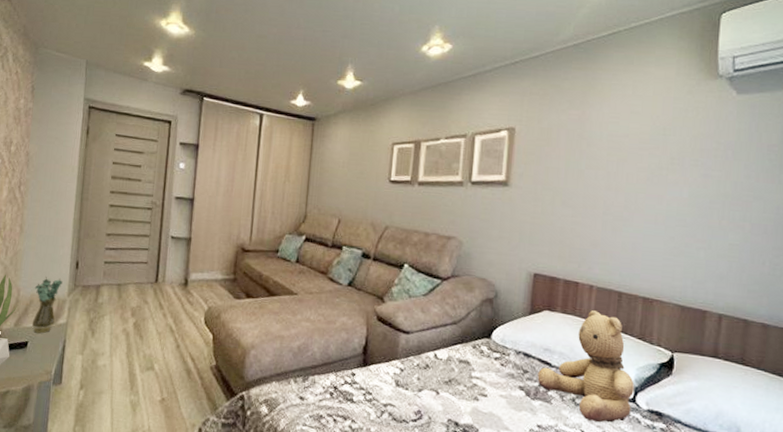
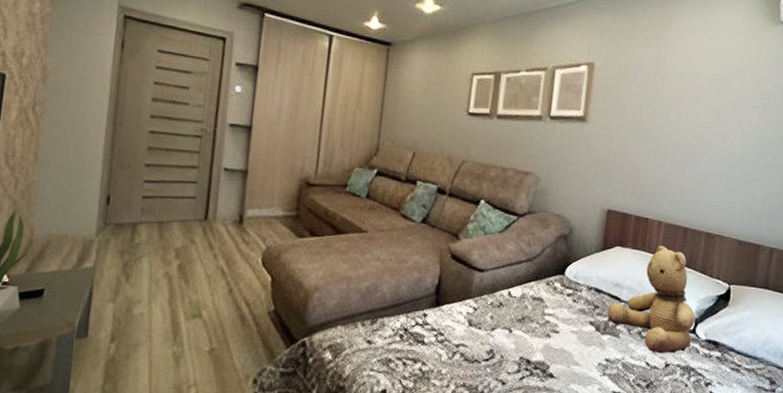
vase: present [31,276,63,334] -> none [49,212,90,280]

